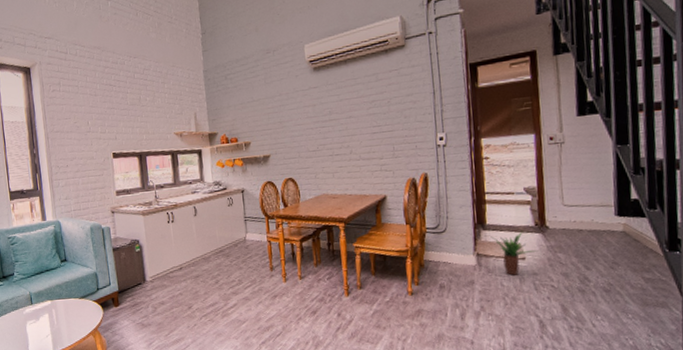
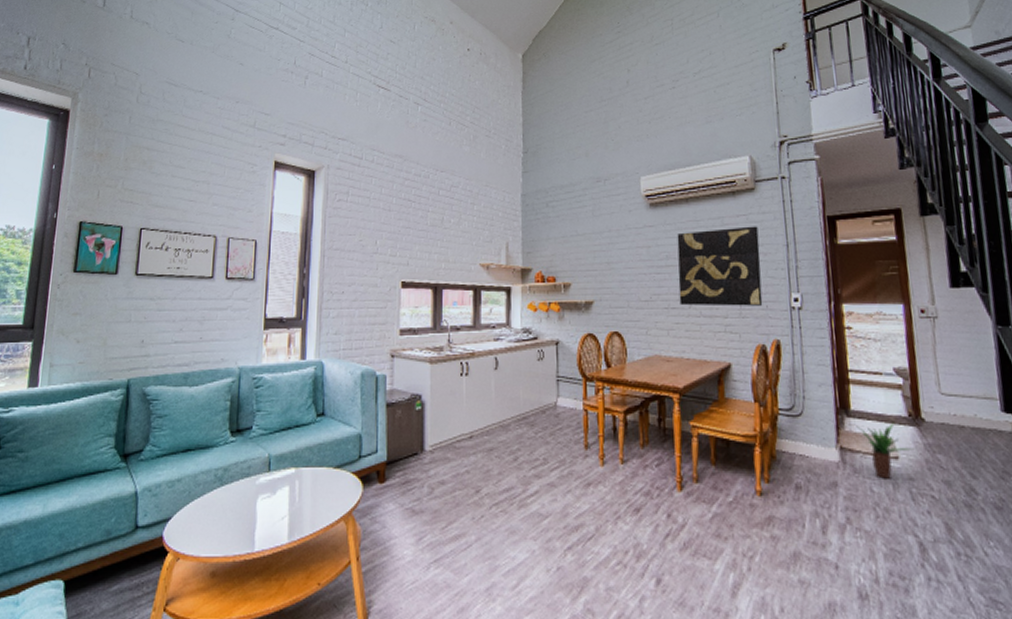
wall art: none [338,78,413,152] -> present [677,226,763,306]

